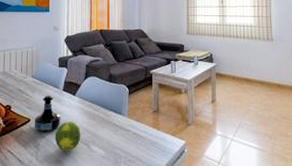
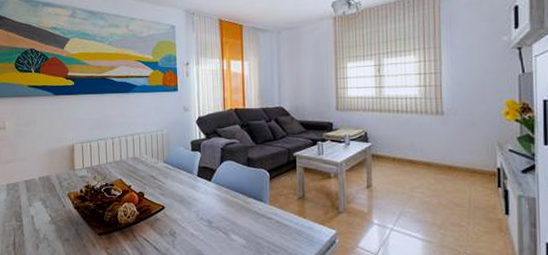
tequila bottle: present [34,95,60,133] -> none [168,181,196,221]
fruit: present [54,122,81,151] -> none [191,209,219,240]

